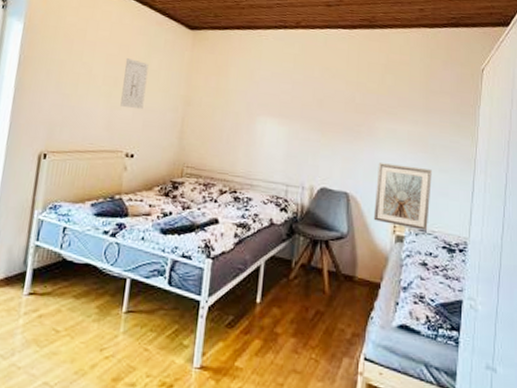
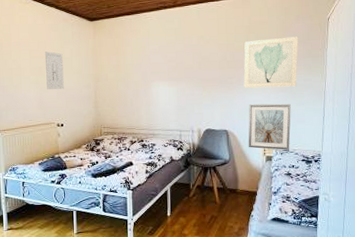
wall art: none [374,82,445,148] -> present [243,37,298,89]

